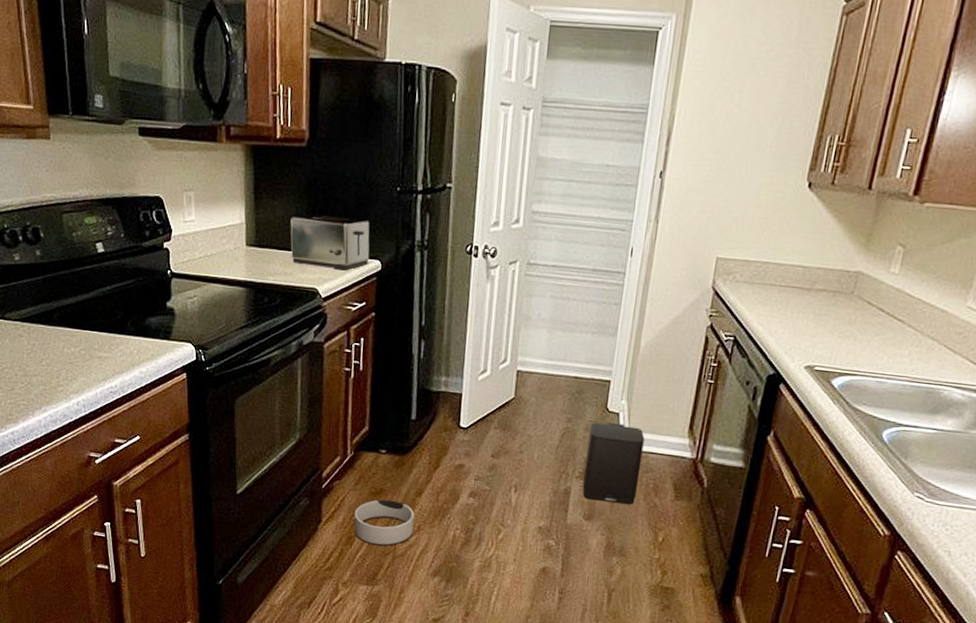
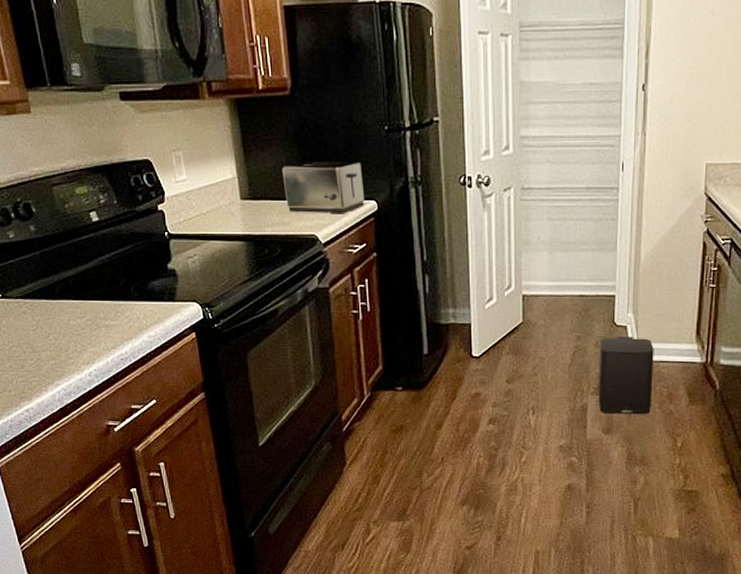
pet bowl: present [354,499,415,546] -> none [377,435,438,482]

